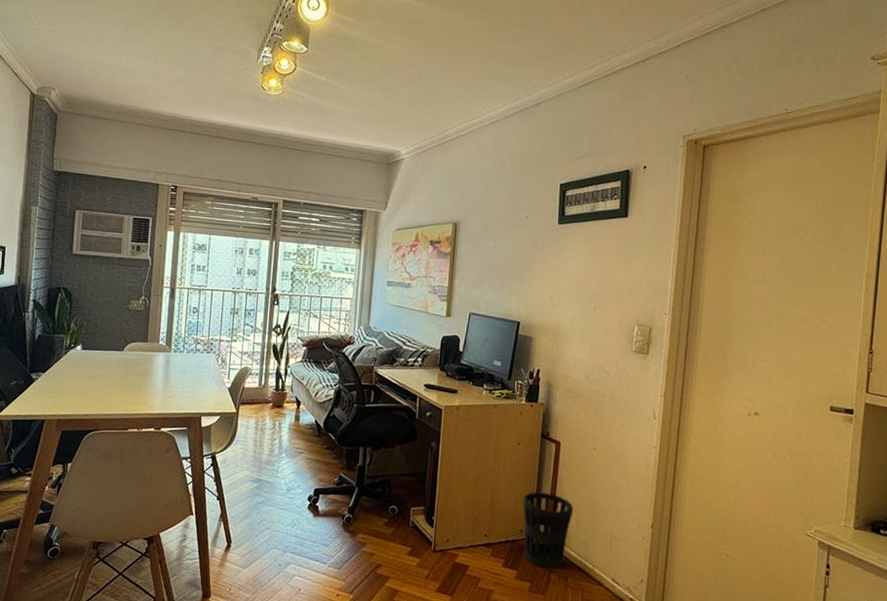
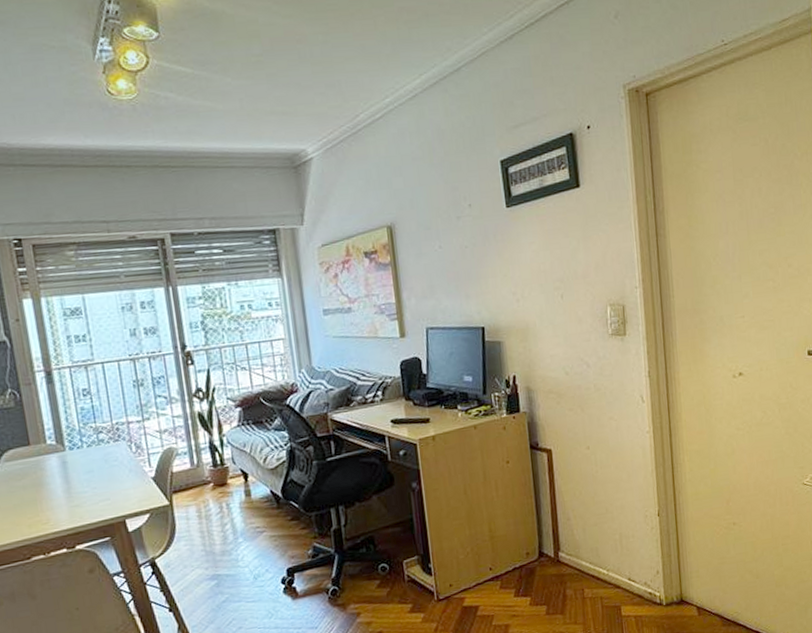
wastebasket: present [523,492,574,569] -> none [523,506,578,587]

